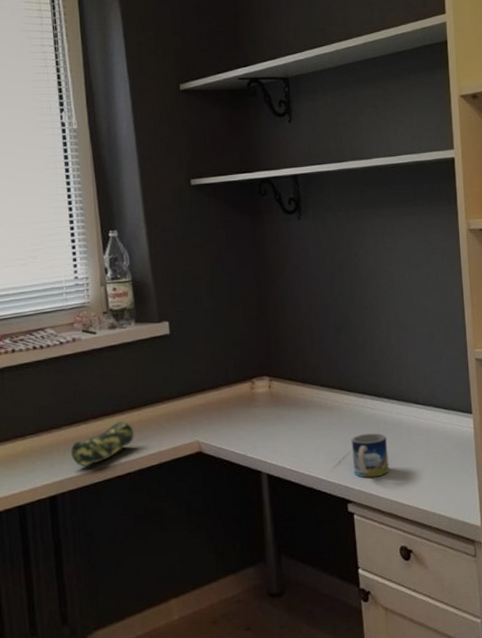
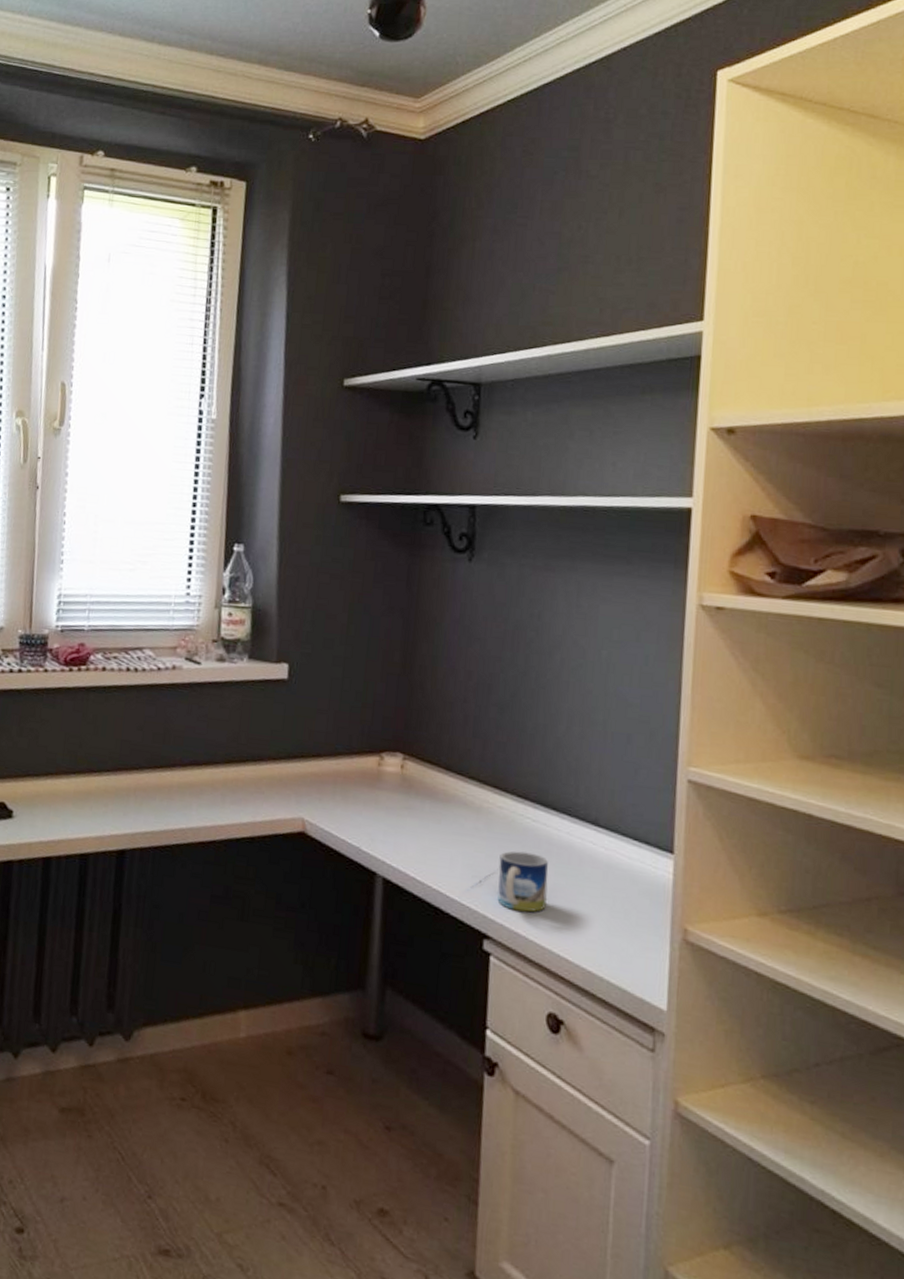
pencil case: present [70,421,135,467] -> none [149,775,228,823]

